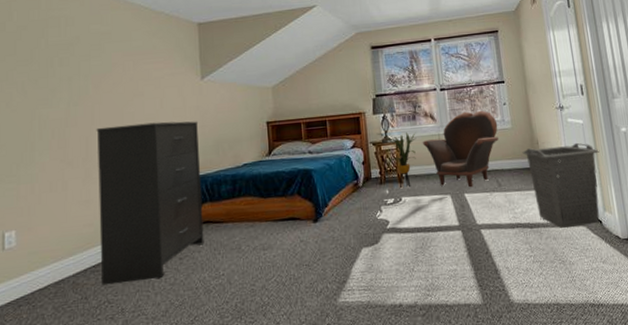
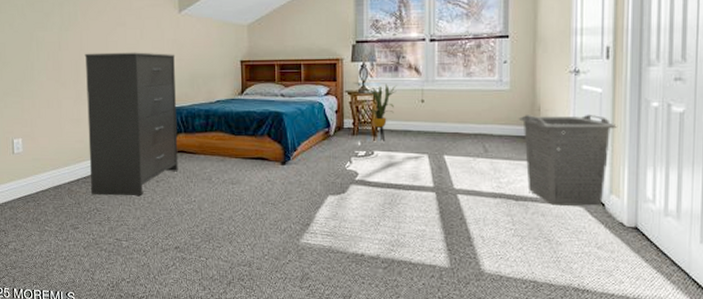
armchair: present [422,110,498,188] -> none [402,67,493,150]

